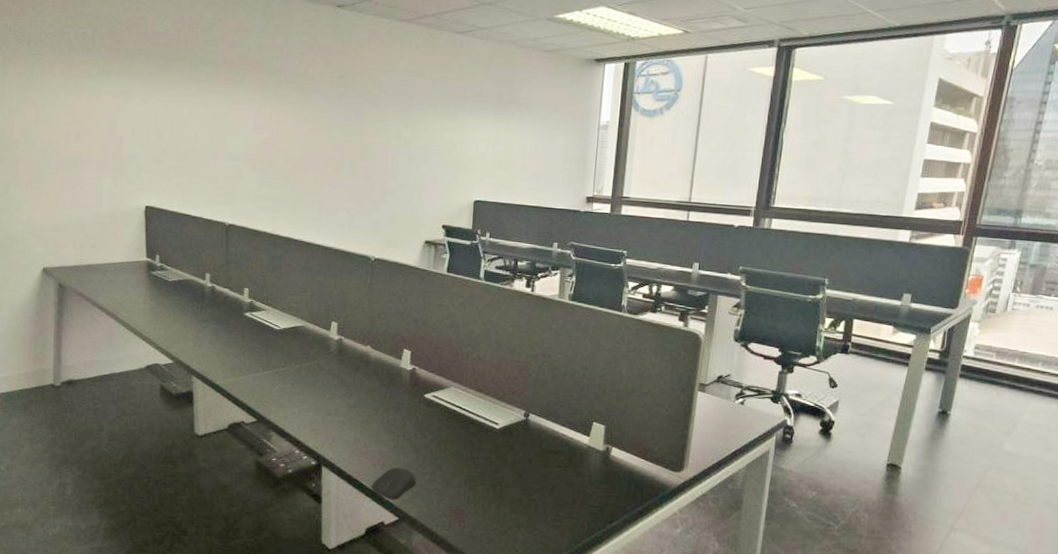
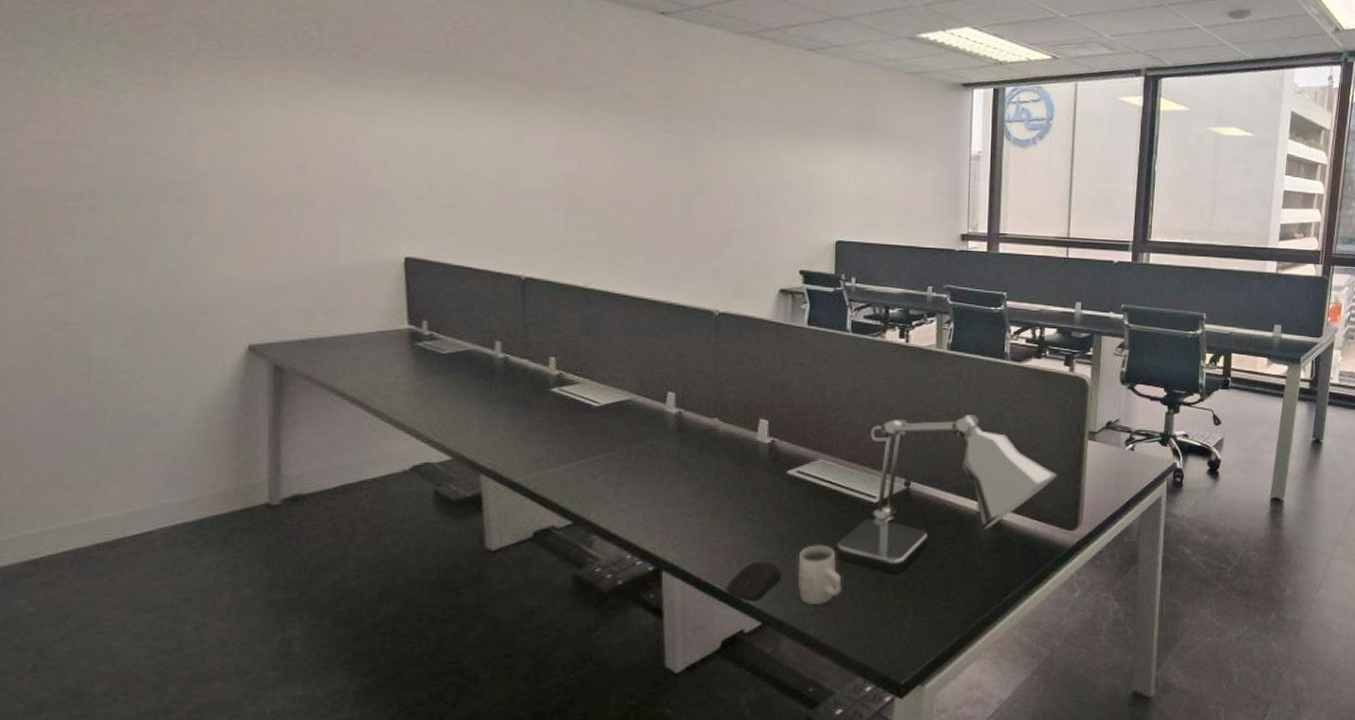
mug: none [429,459,466,509] -> present [797,545,842,606]
desk lamp: none [461,356,666,492] -> present [835,415,1057,574]

